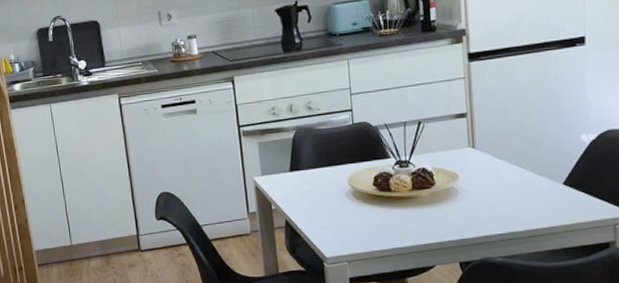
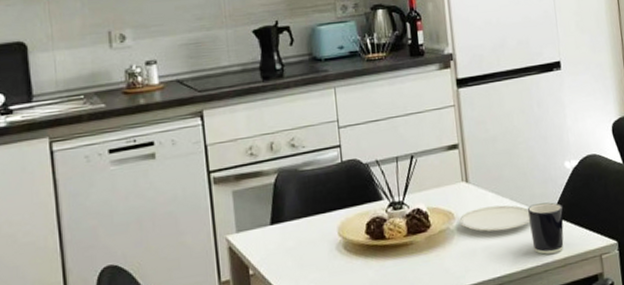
plate: none [462,171,538,194] -> present [458,205,530,232]
mug: none [535,171,576,219] -> present [527,202,564,255]

